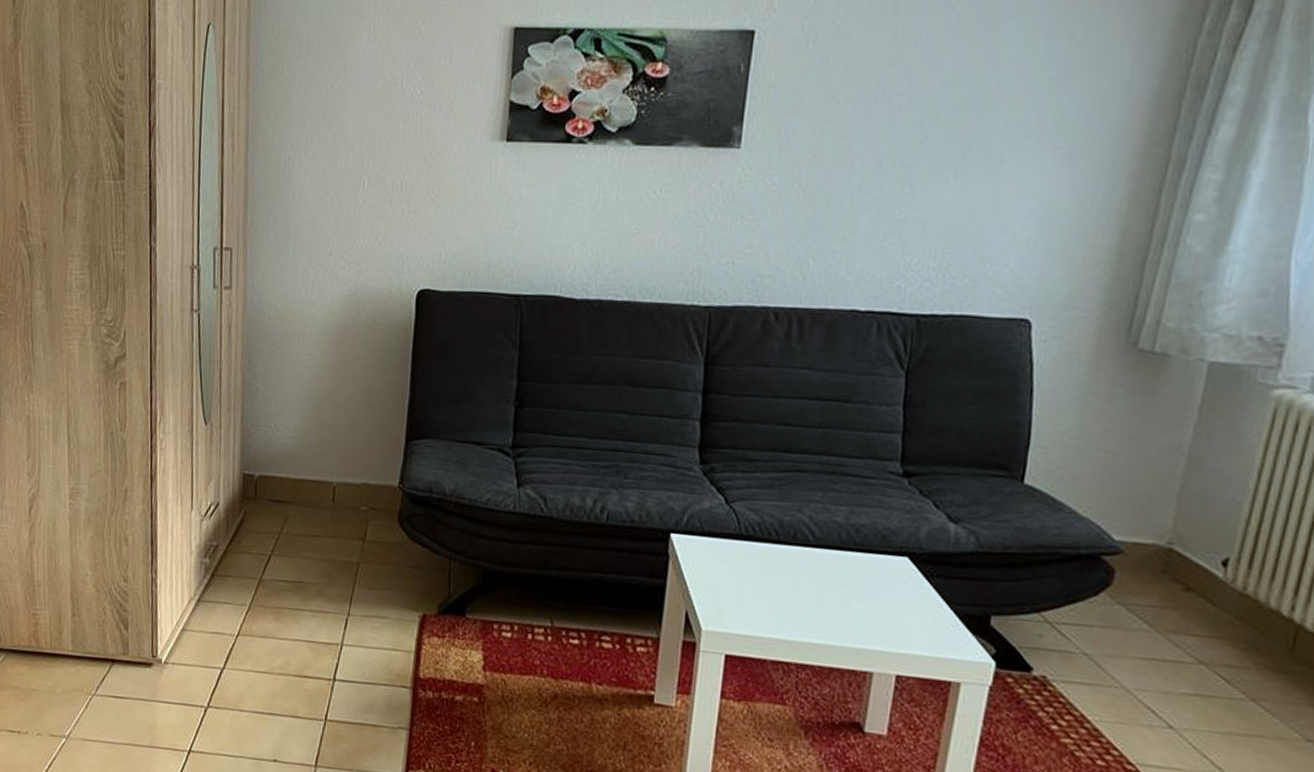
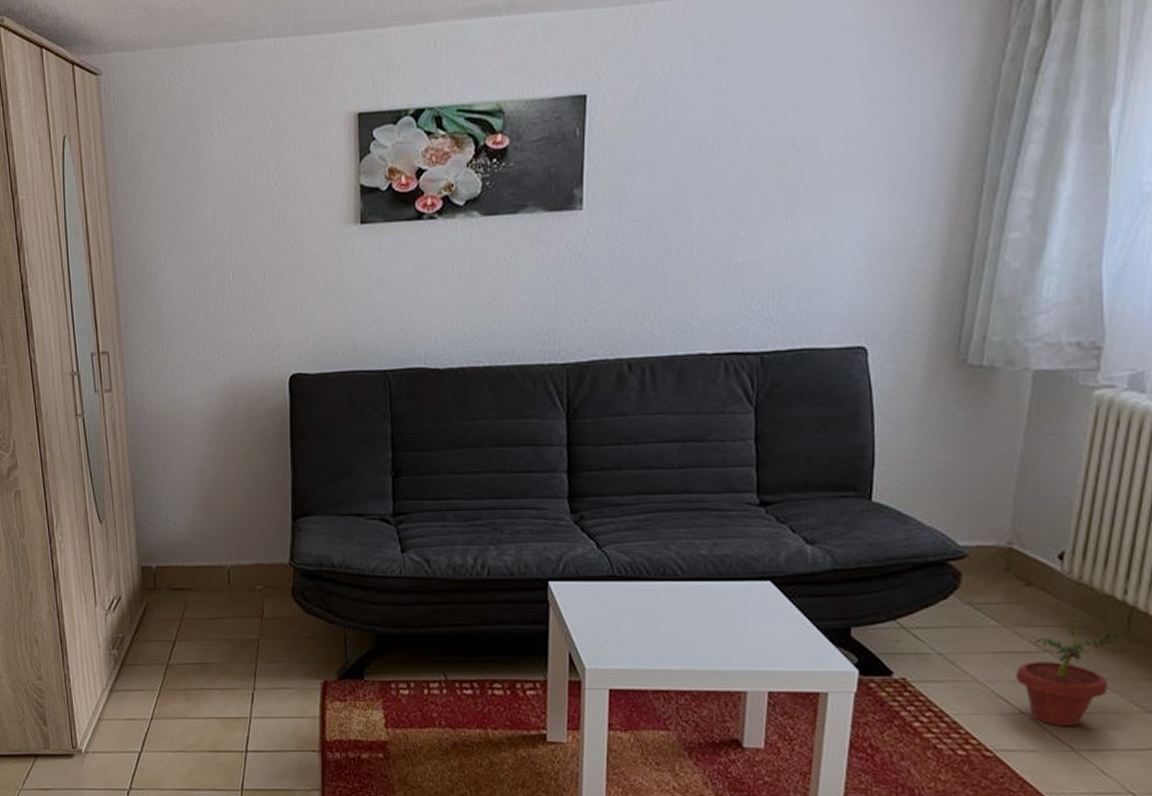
potted plant: none [1166,624,1282,747] -> present [1016,611,1119,726]

